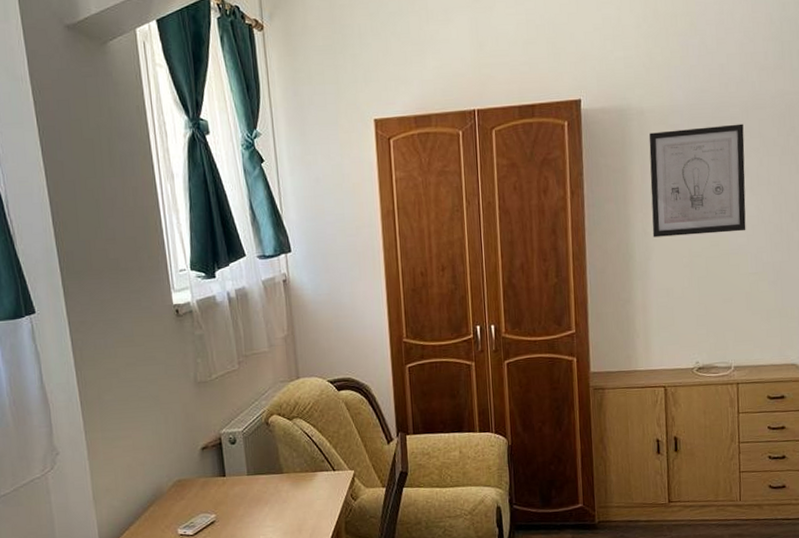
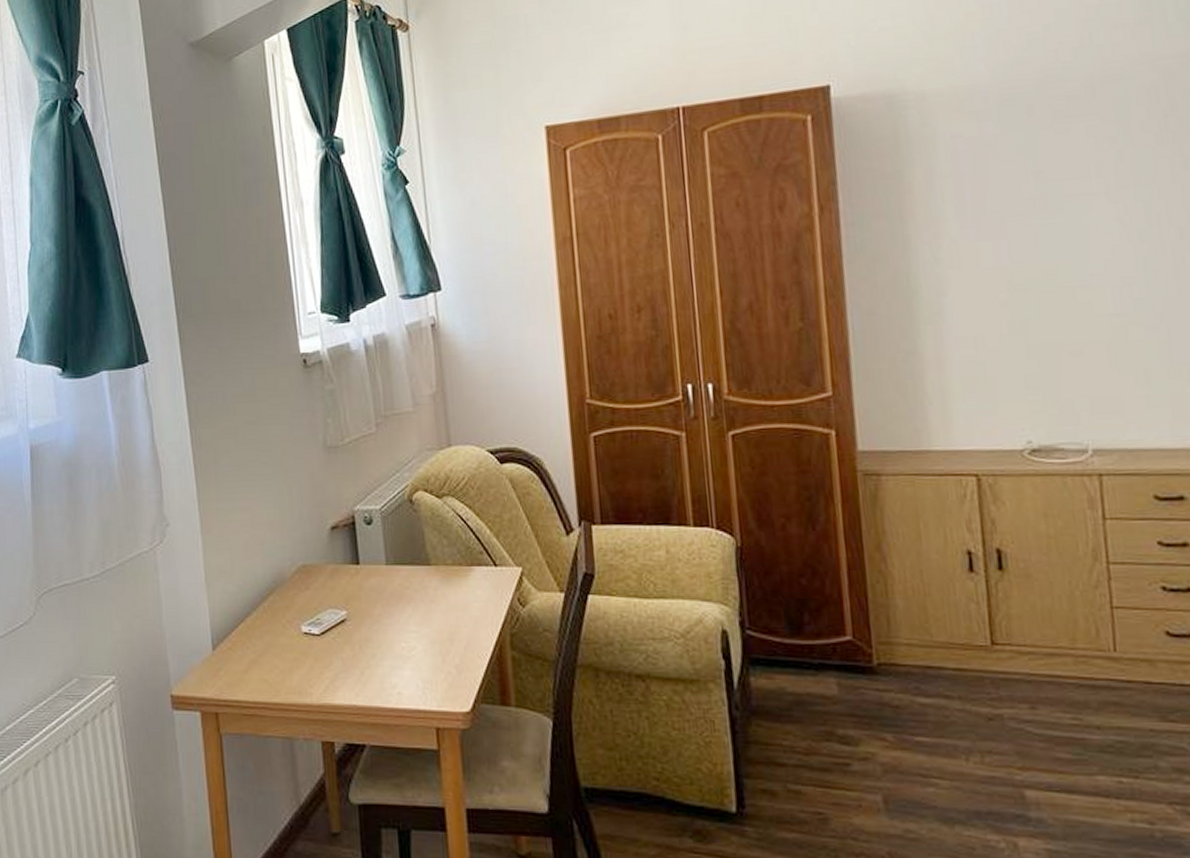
wall art: present [648,123,746,238] -> none [935,103,1102,266]

